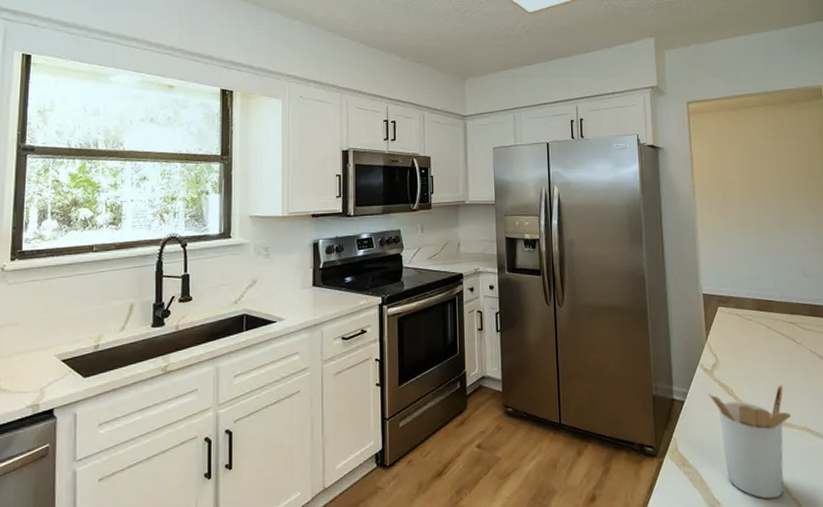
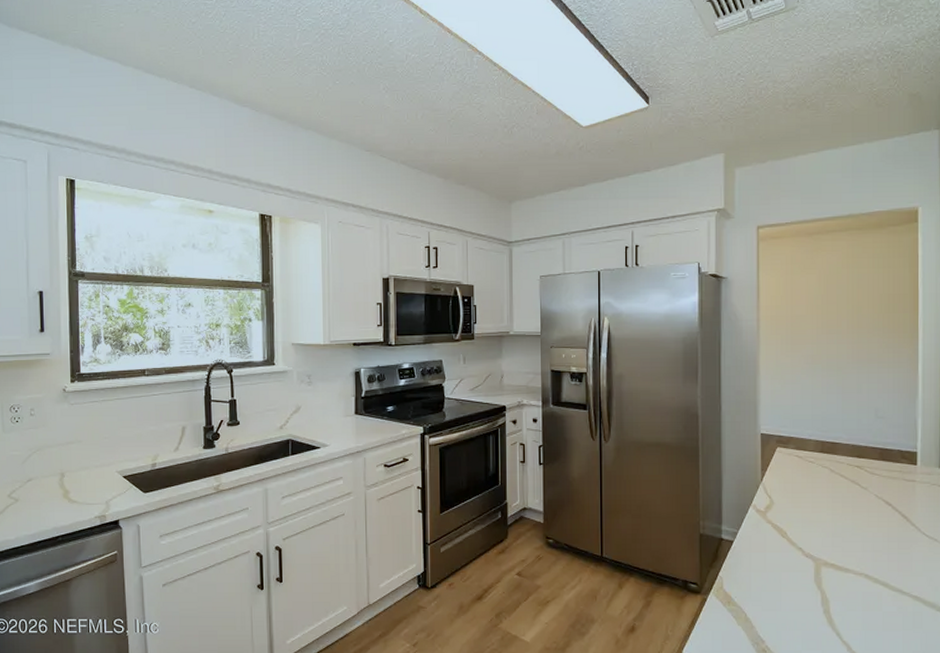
utensil holder: present [707,384,791,499] -> none [759,529,848,641]

